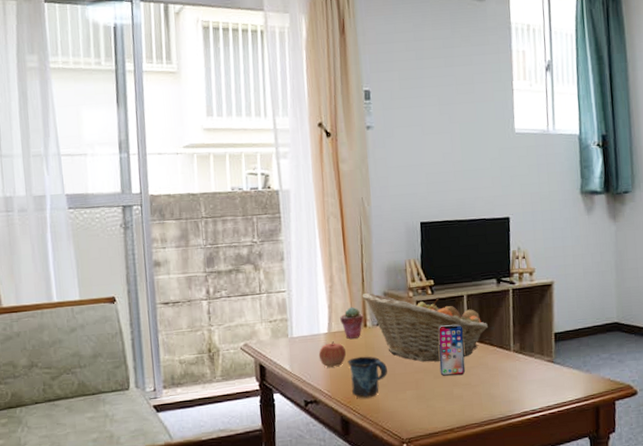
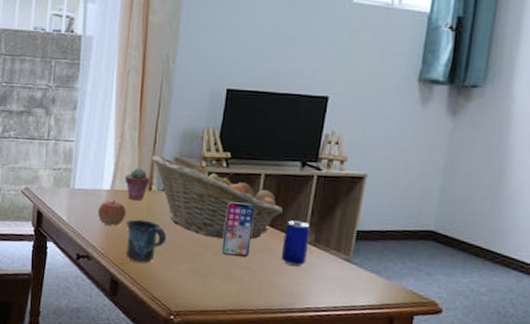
beer can: none [492,332,516,376] -> present [281,220,310,267]

